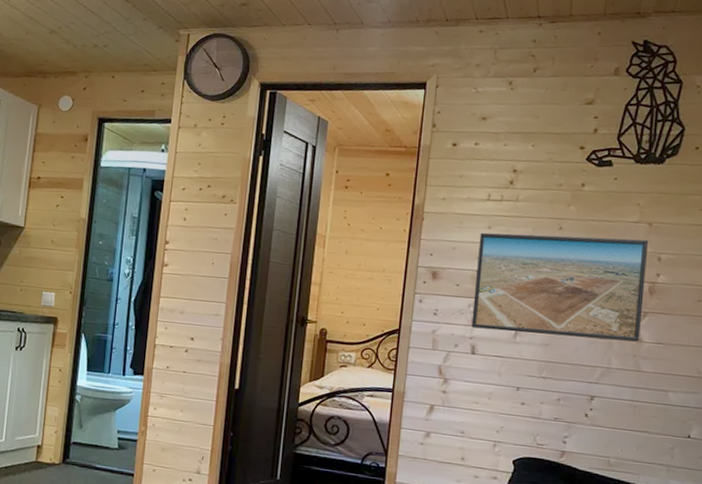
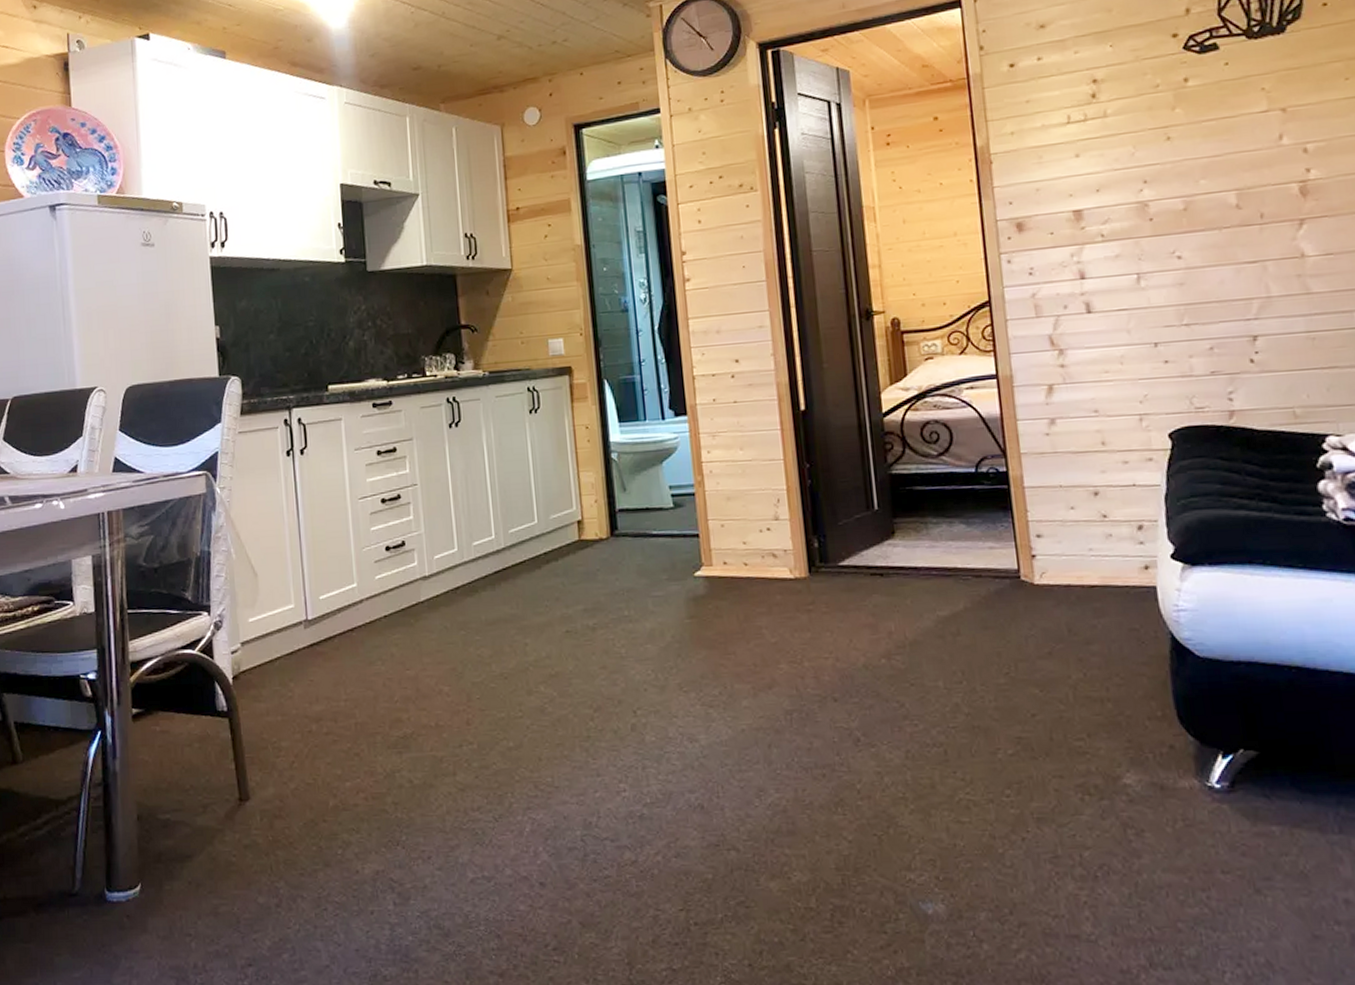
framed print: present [471,232,648,342] -> none [1067,129,1301,281]

